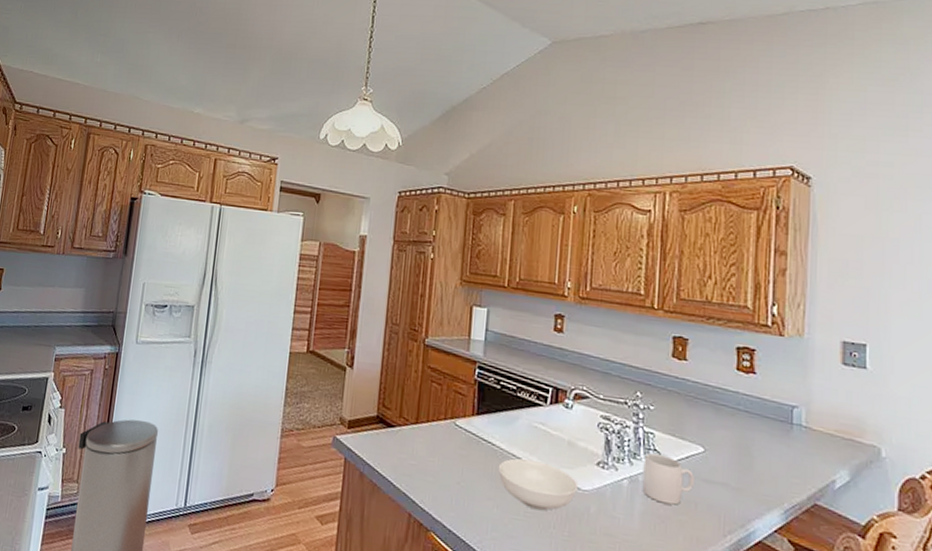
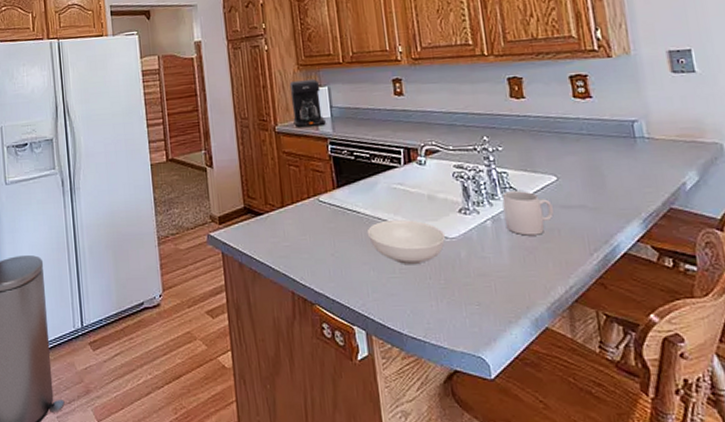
coffee maker: none [445,296,480,347] -> present [289,79,326,128]

